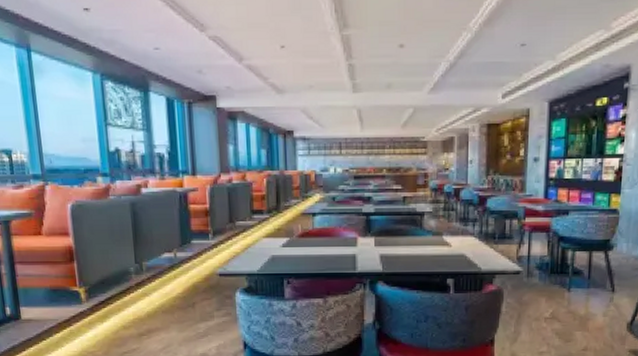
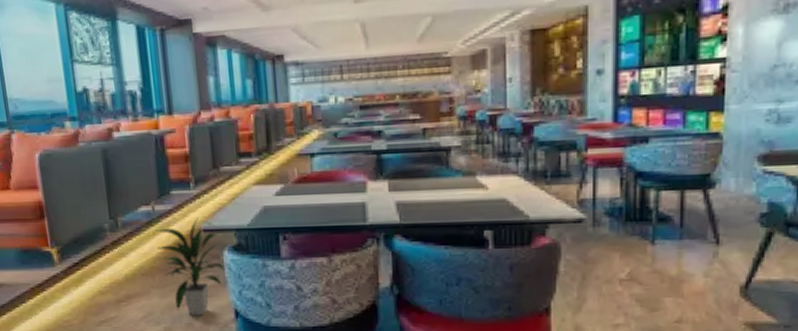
indoor plant: none [176,263,237,347] -> present [155,217,226,316]

